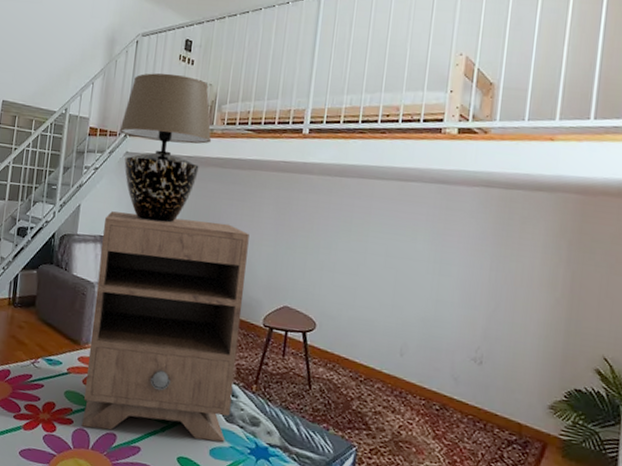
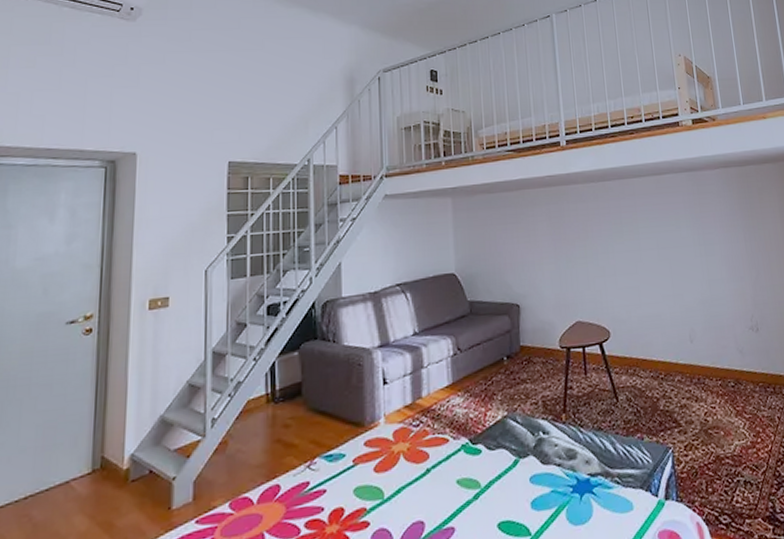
nightstand: present [81,211,250,442] -> none [373,249,545,526]
table lamp: present [119,73,212,223] -> none [373,106,474,265]

